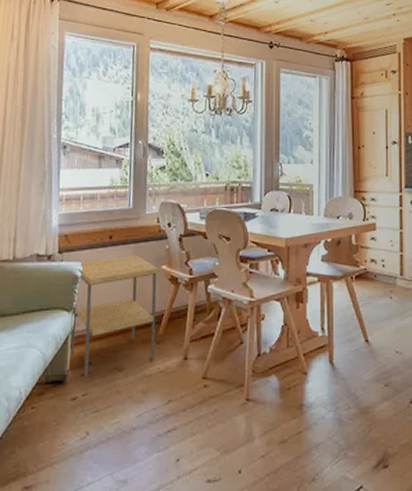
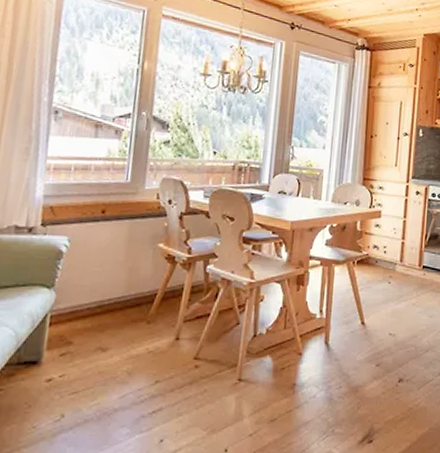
side table: present [70,254,159,379] -> none [48,231,155,359]

